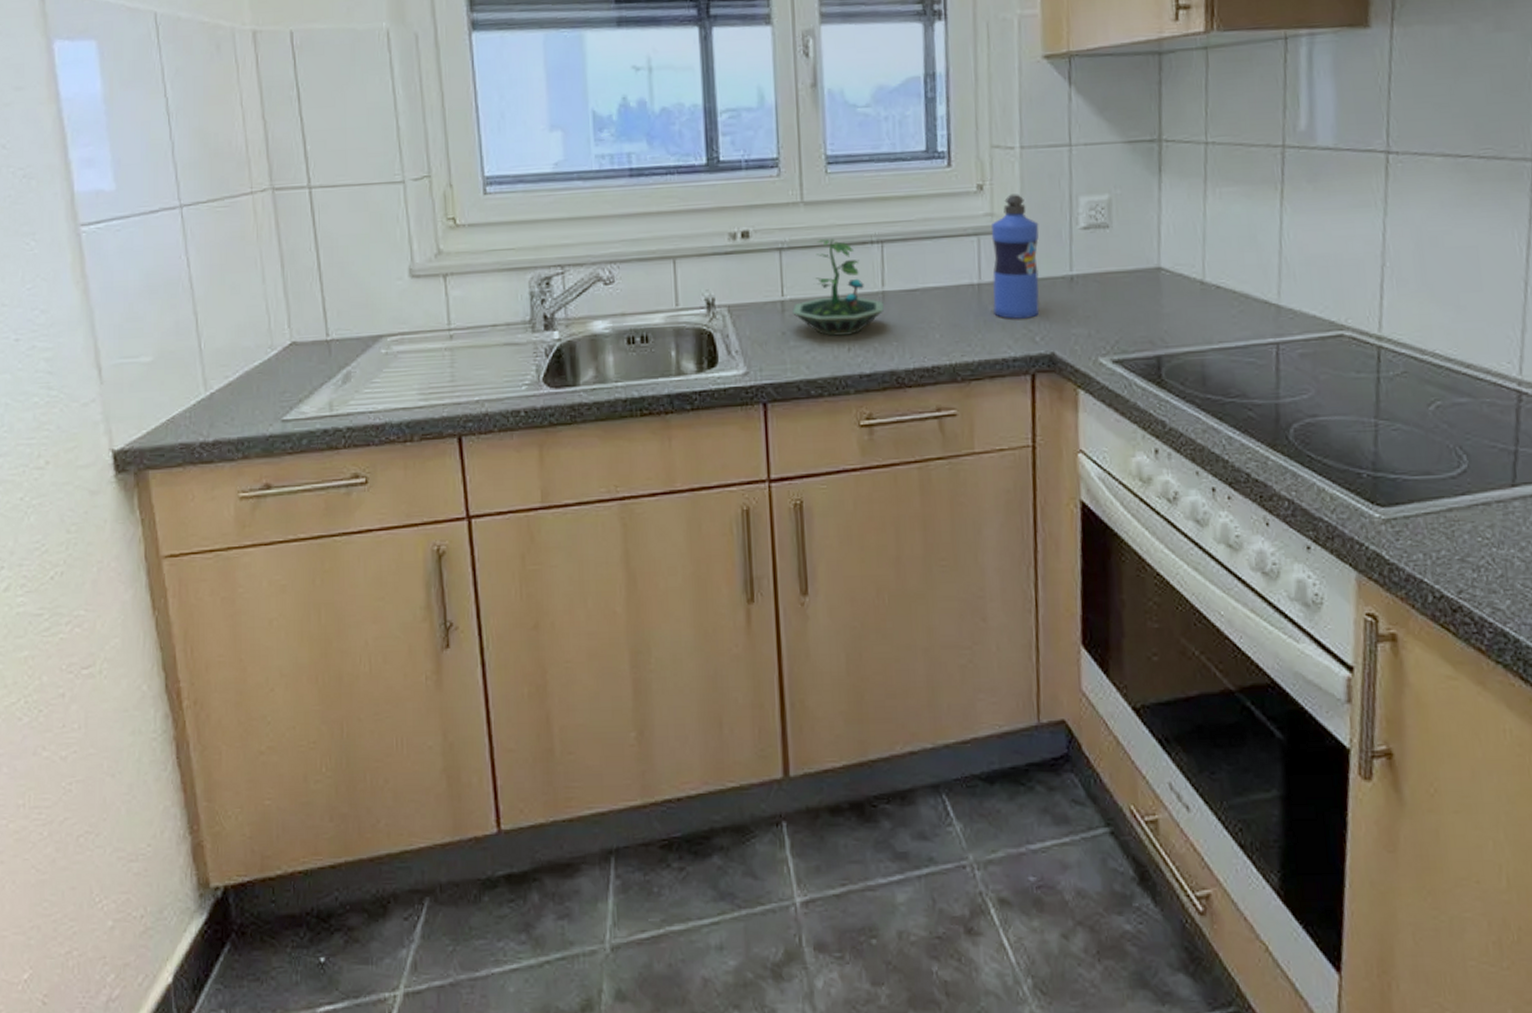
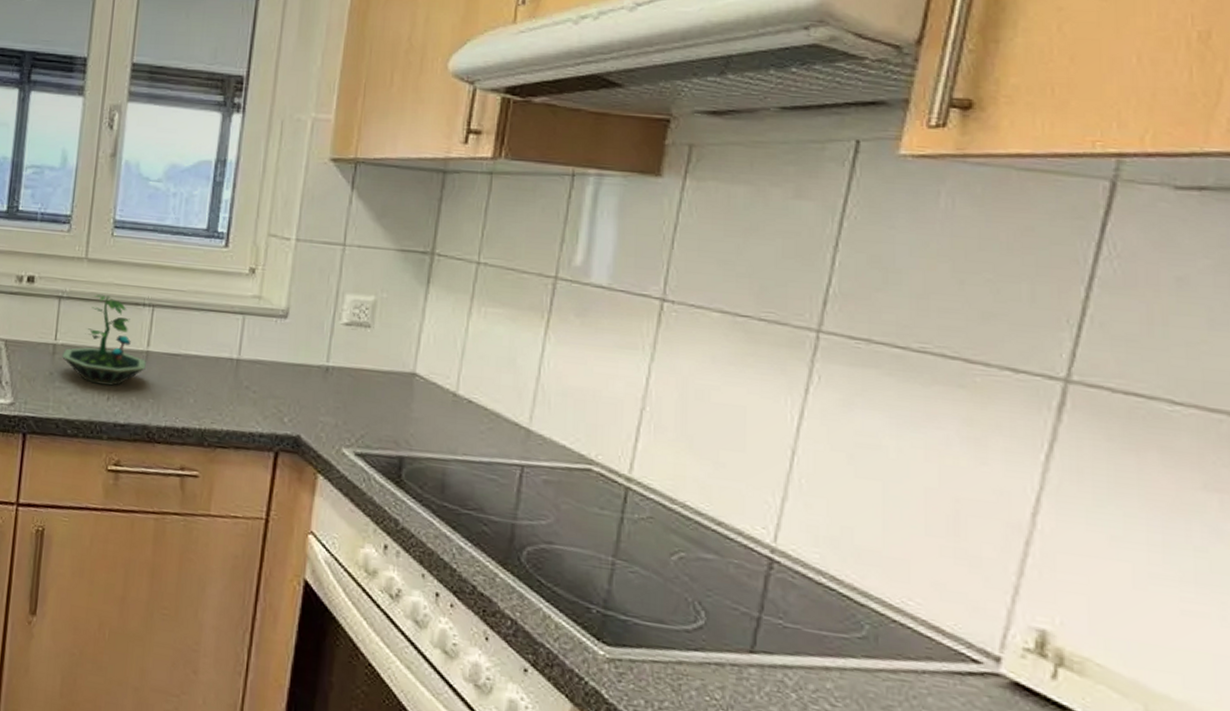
water bottle: present [991,194,1040,319] -> none [248,281,303,400]

